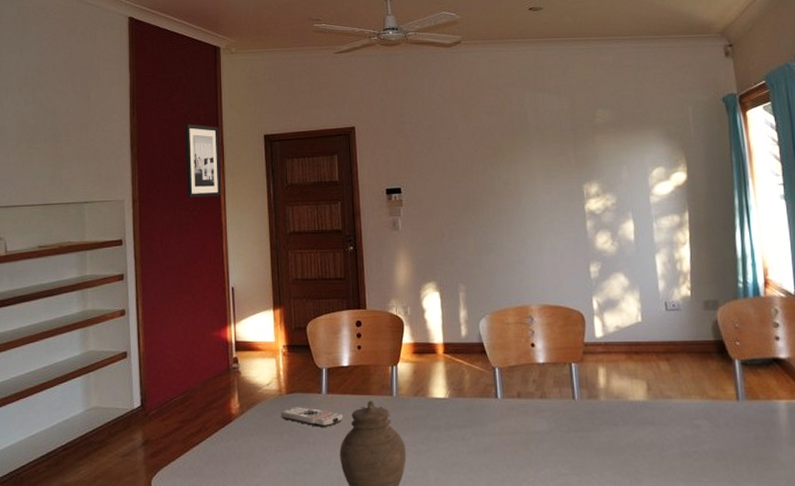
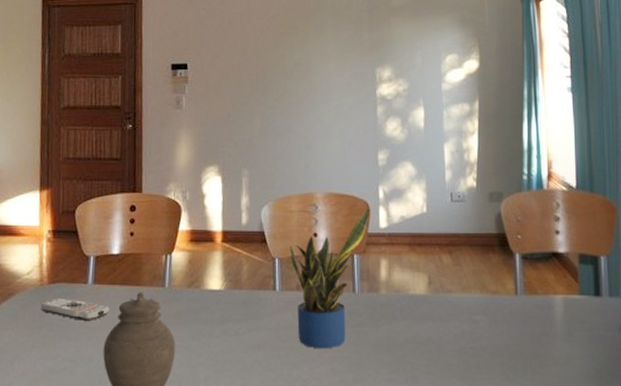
potted plant: none [508,319,585,453] -> present [289,209,370,349]

